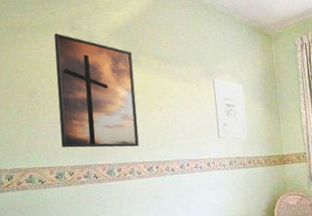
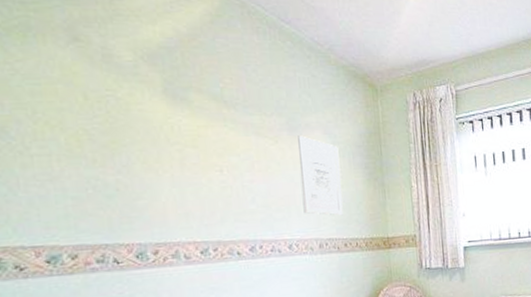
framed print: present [54,33,139,148] -> none [39,42,188,221]

